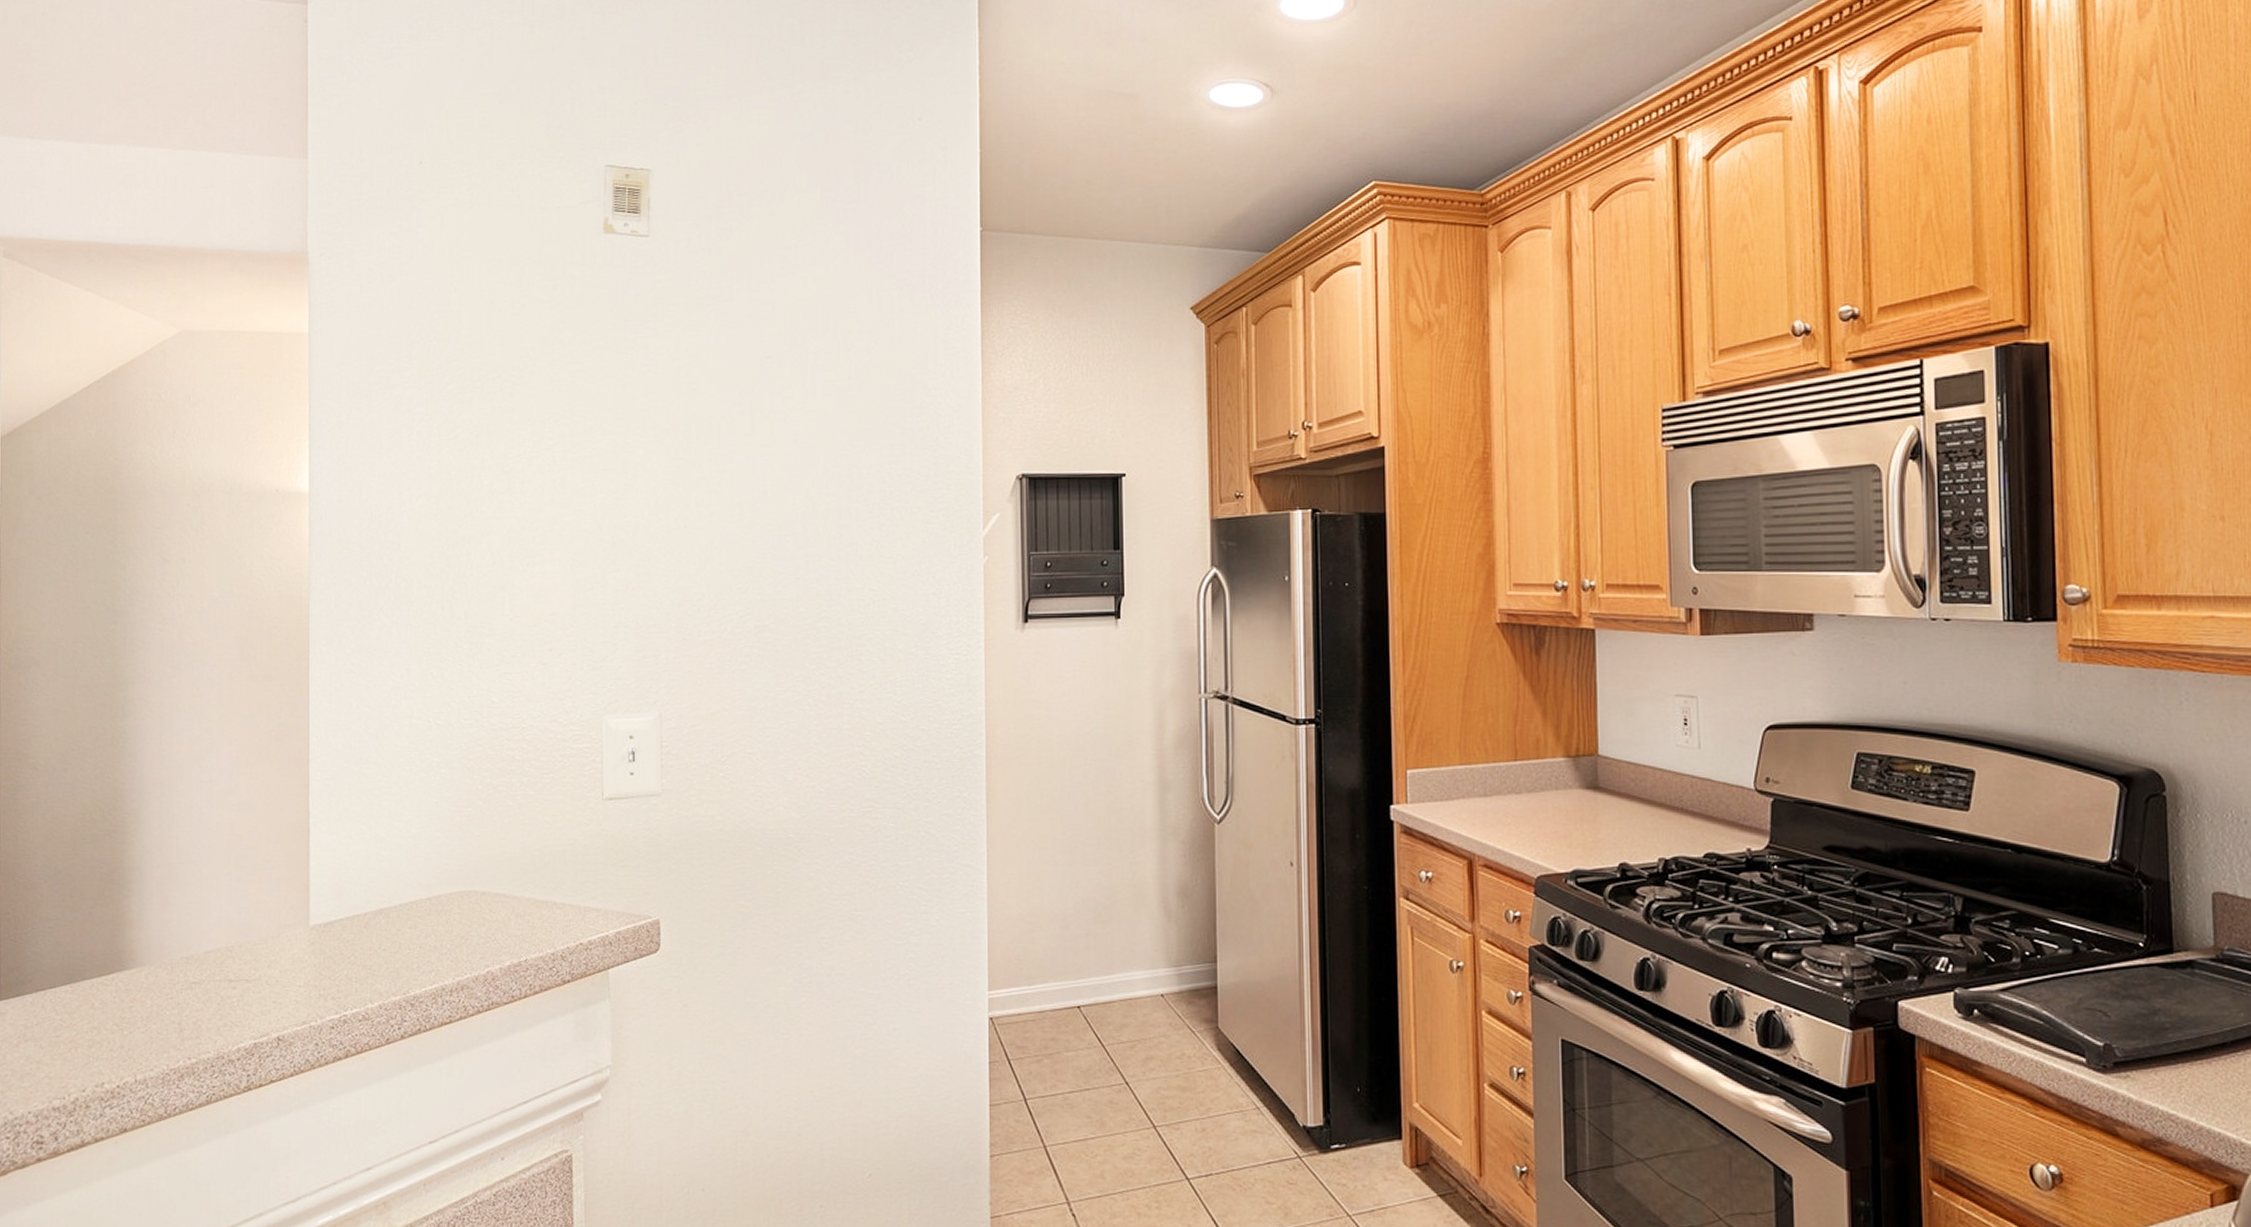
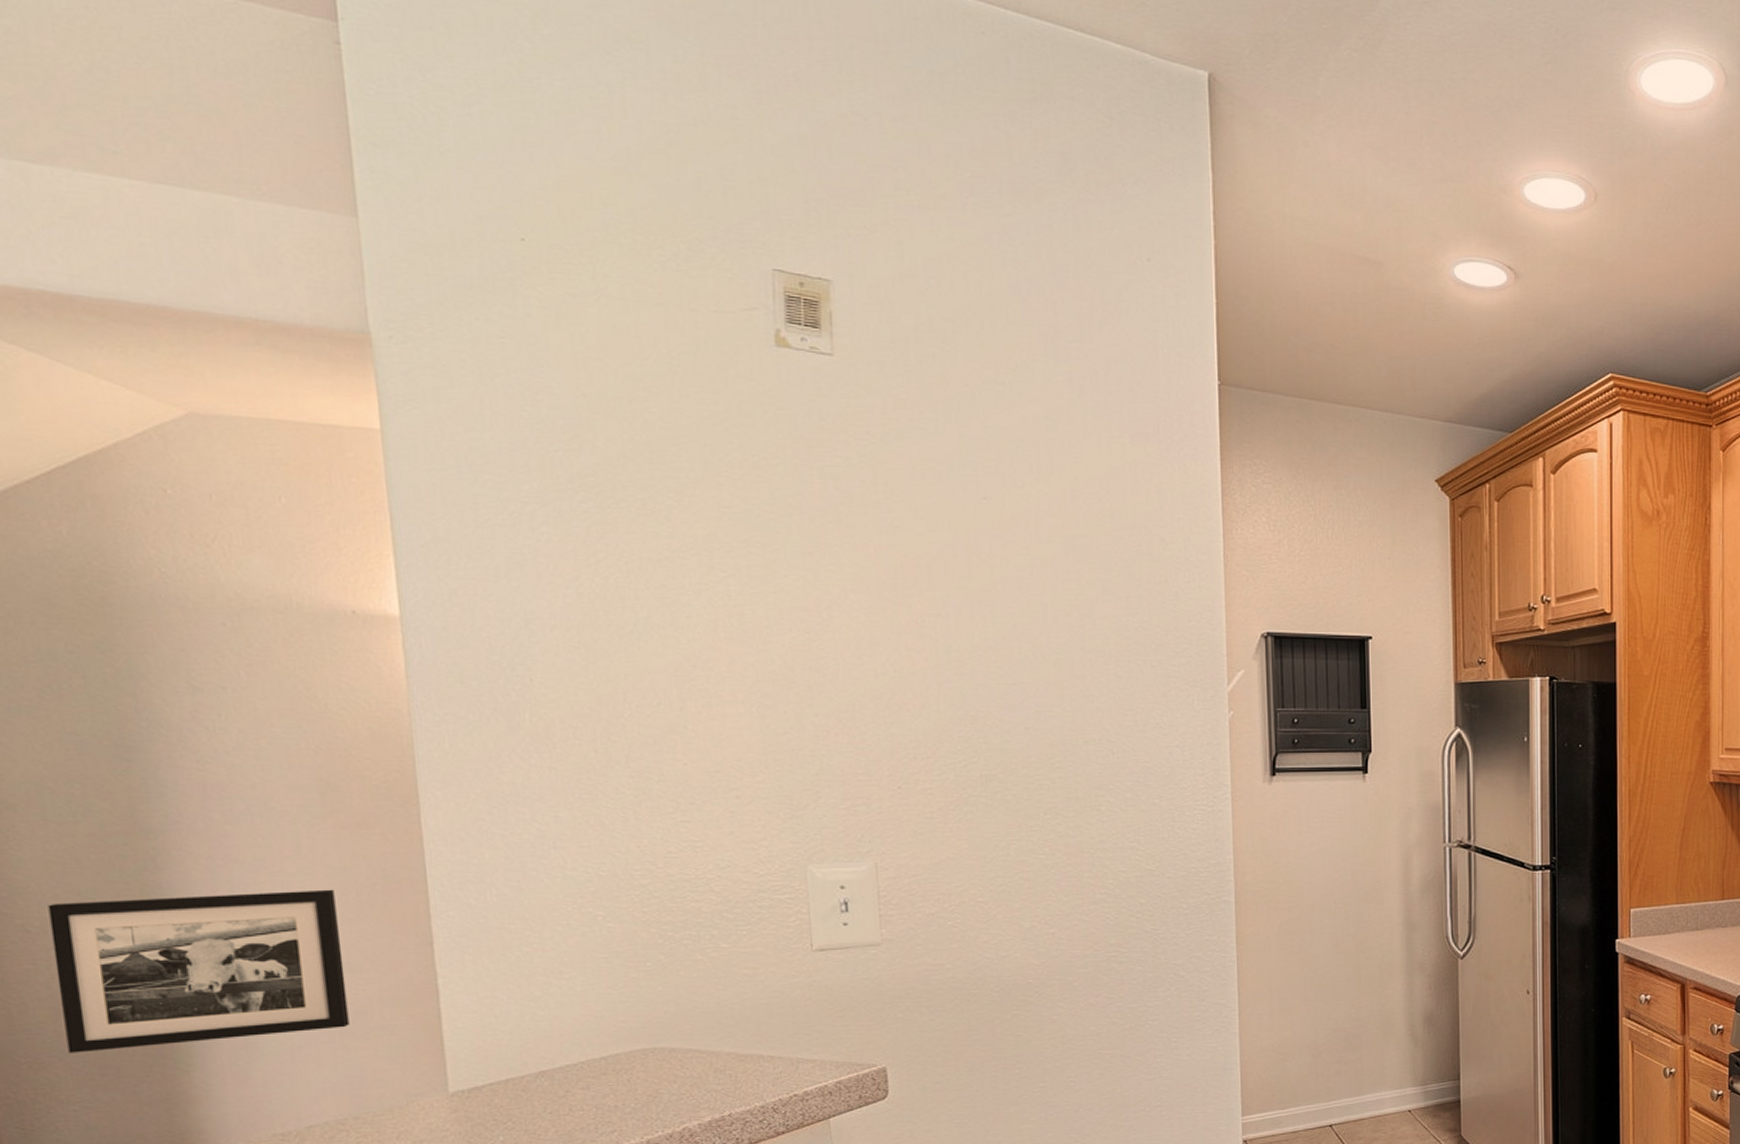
picture frame: none [50,735,244,876] -> present [48,889,350,1053]

